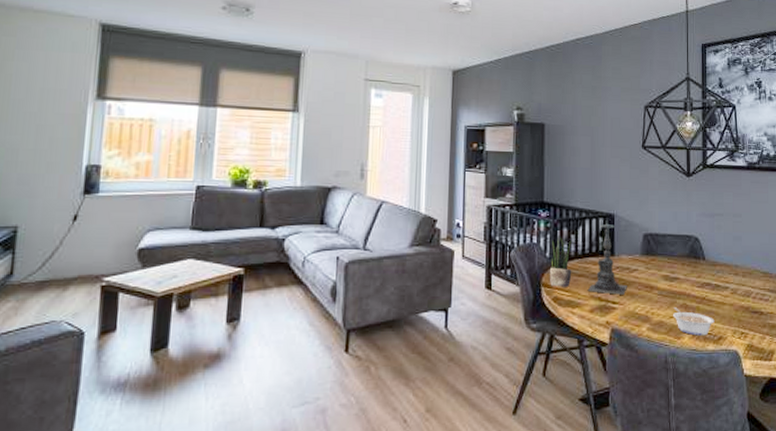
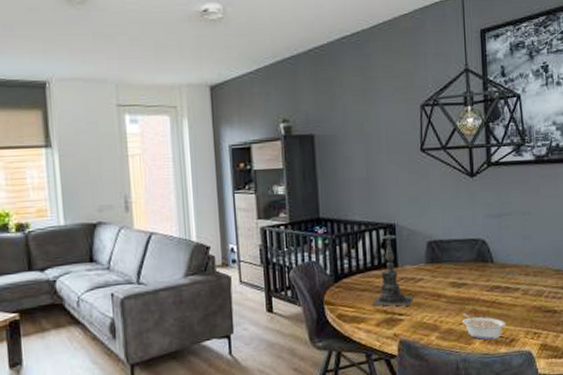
potted plant: present [549,234,573,287] -> none [331,250,355,304]

